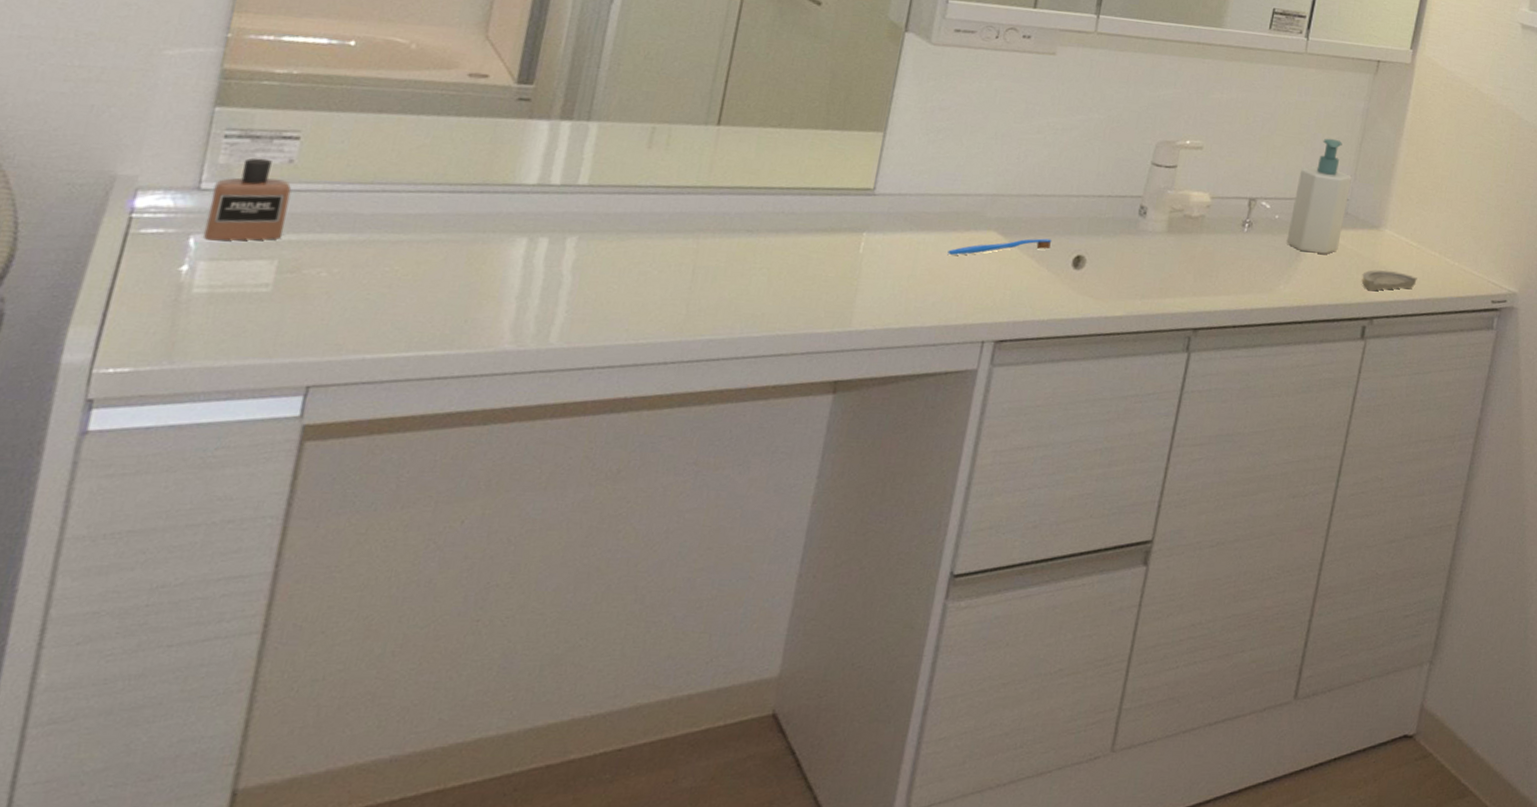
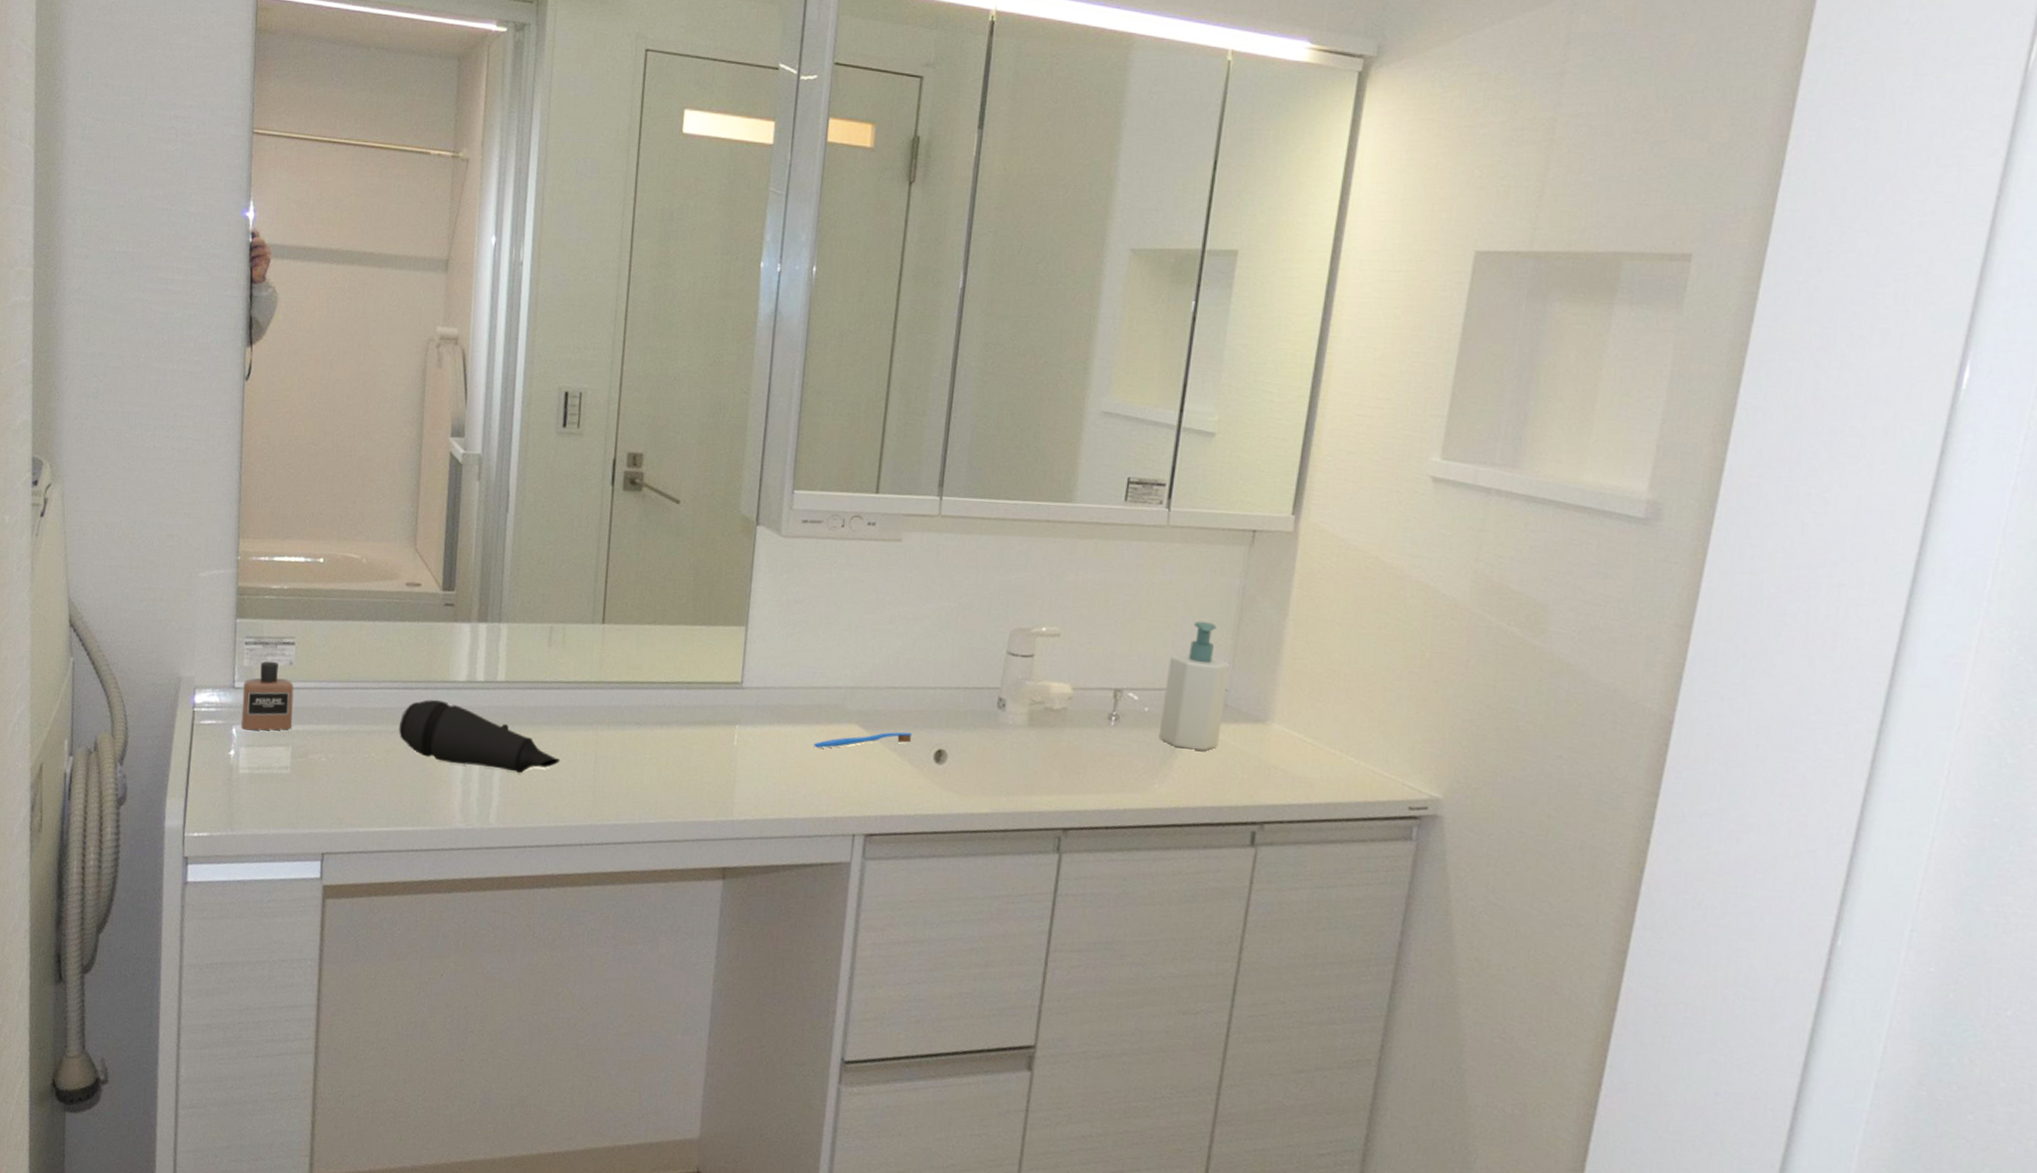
hair dryer: none [436,204,650,286] -> present [398,699,561,773]
soap dish: present [1361,270,1417,291] -> none [1248,769,1315,793]

